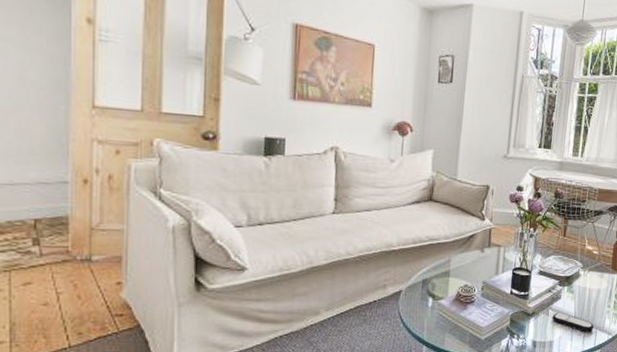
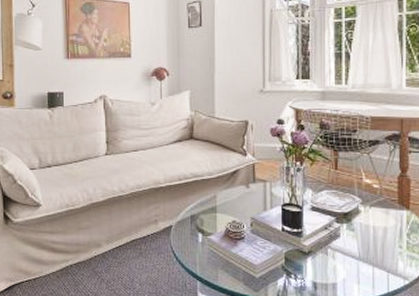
remote control: present [552,312,594,332] -> none [332,251,385,276]

